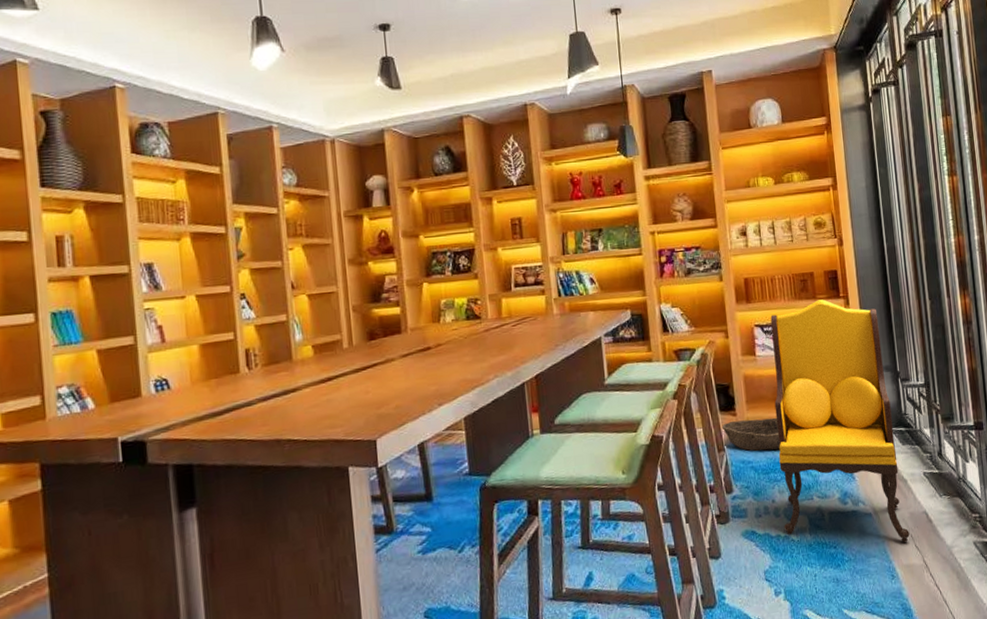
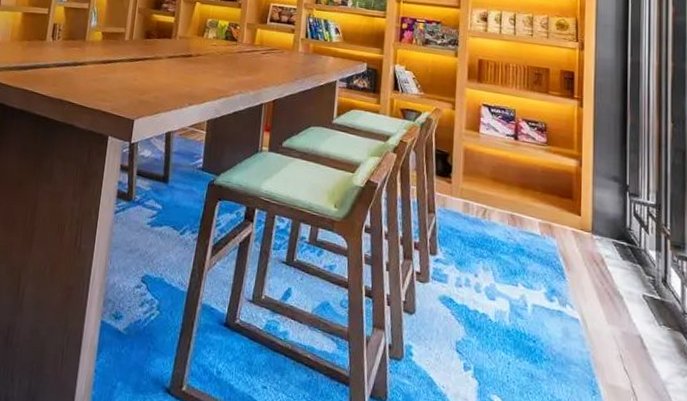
basket: present [722,417,780,451] -> none [435,187,492,228]
armchair: present [770,299,910,543] -> none [482,95,619,361]

